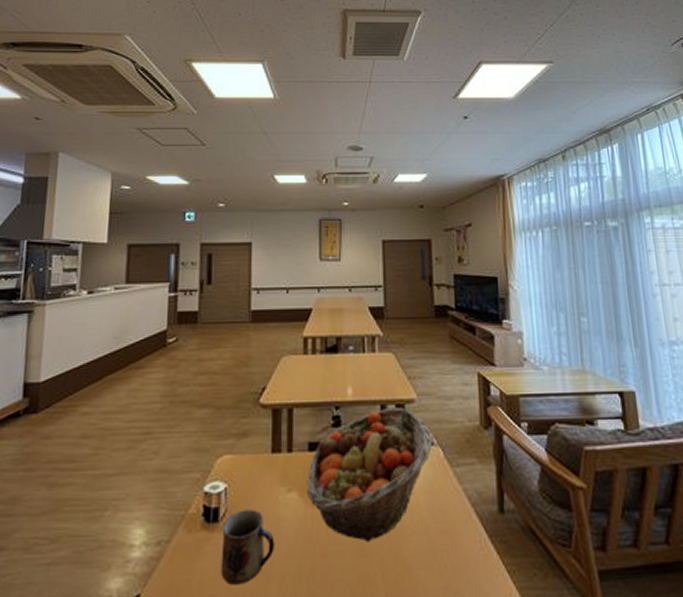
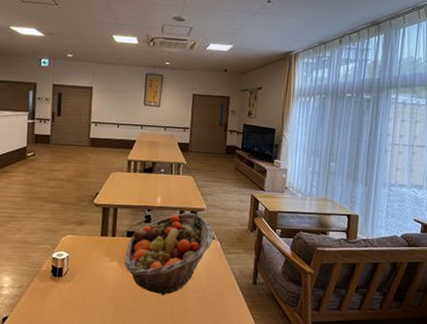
mug: present [220,509,275,585] -> none [63,270,100,315]

